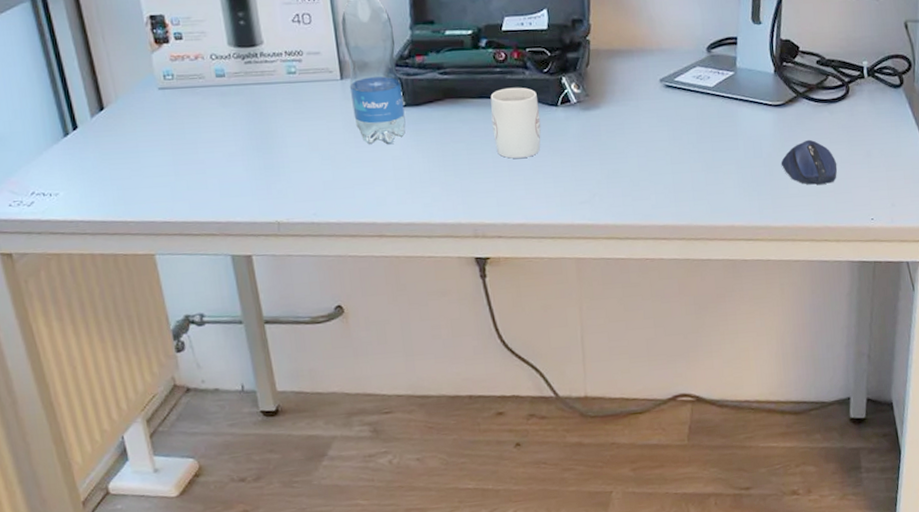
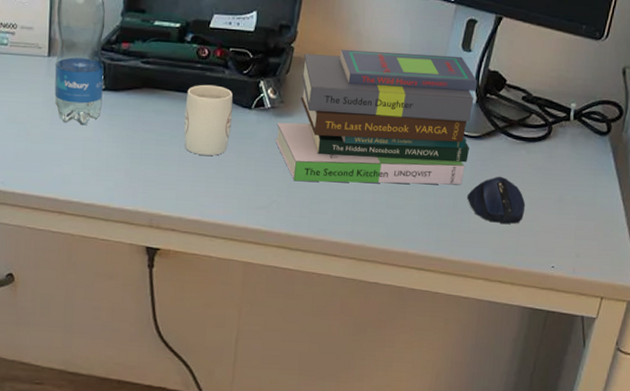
books: none [585,29,776,172] -> present [275,49,478,185]

